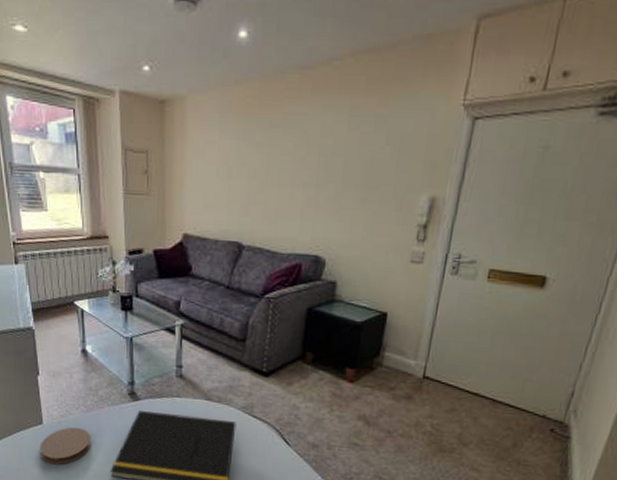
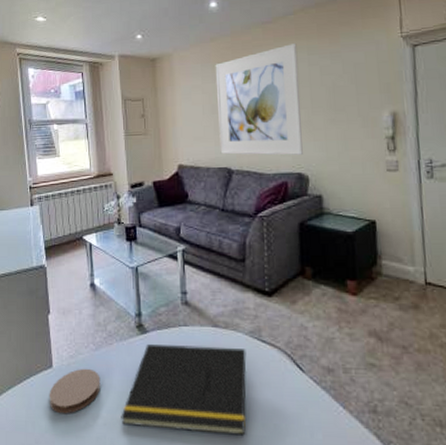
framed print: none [232,99,338,236] -> present [215,43,303,156]

